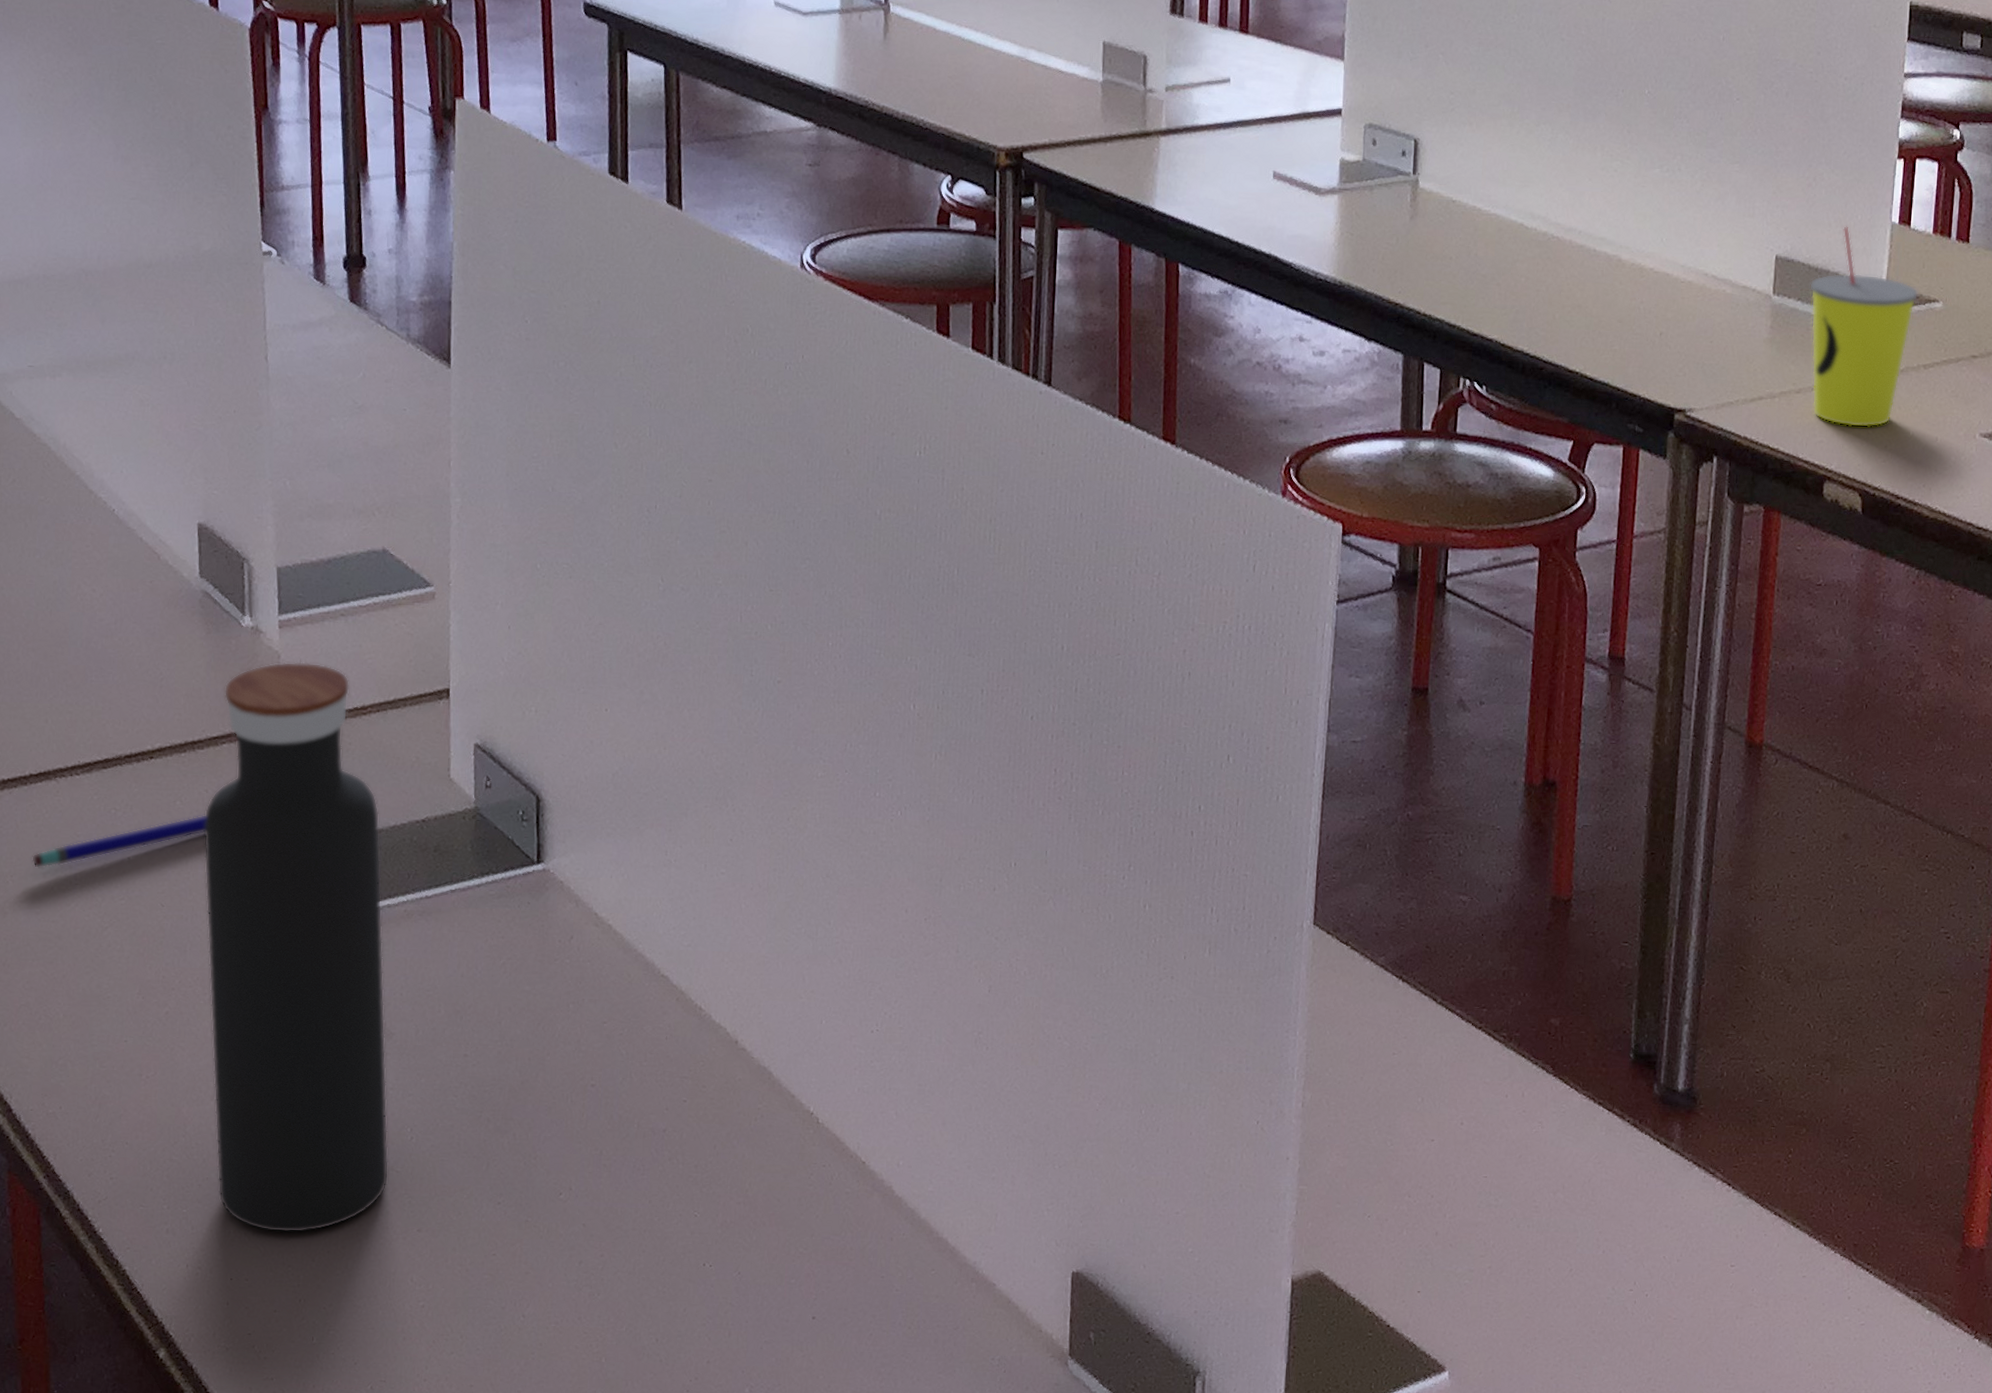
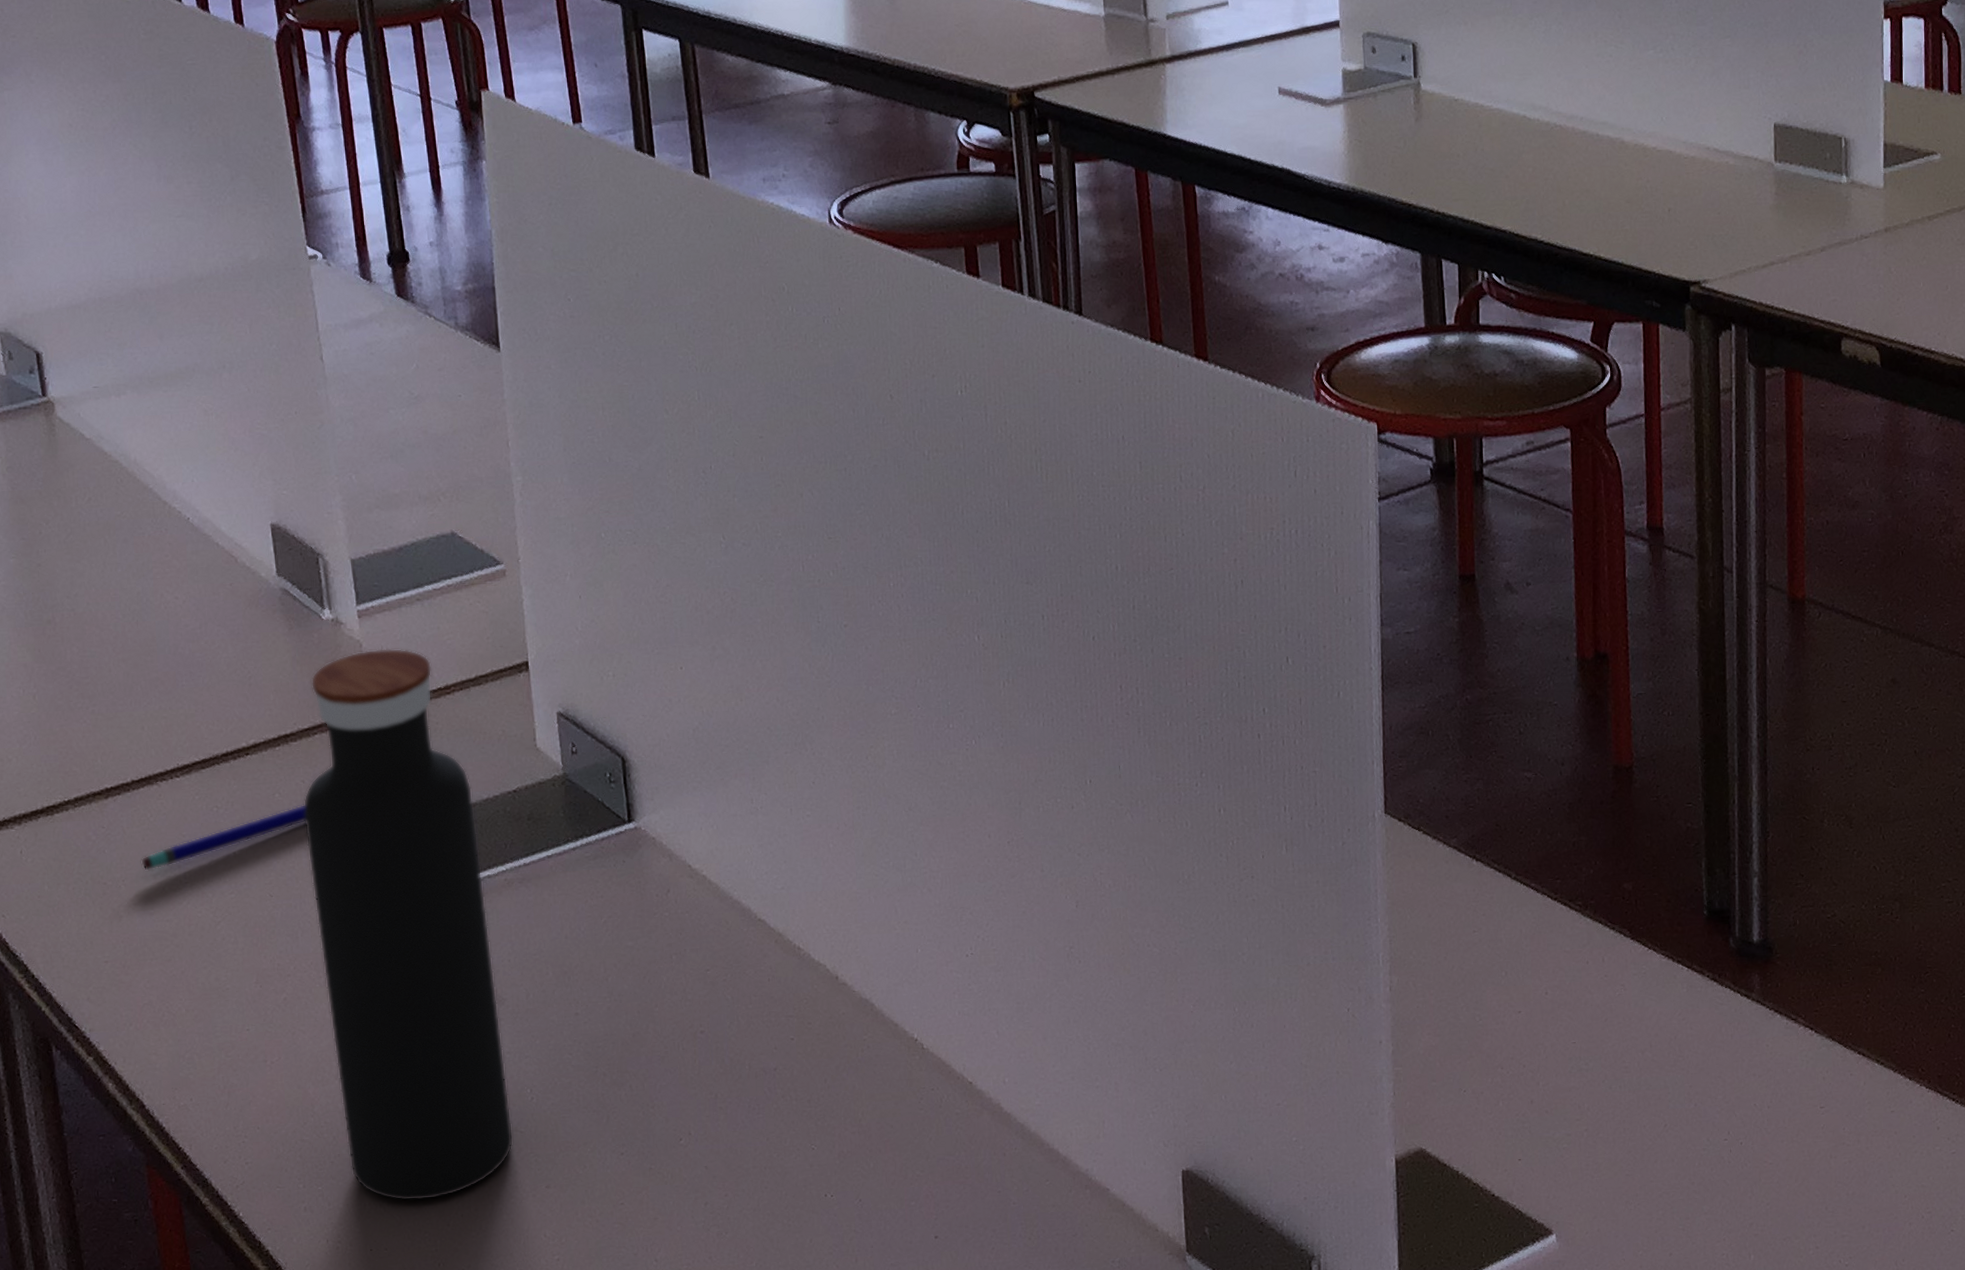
straw: present [1810,226,1919,428] -> none [1810,89,1917,284]

